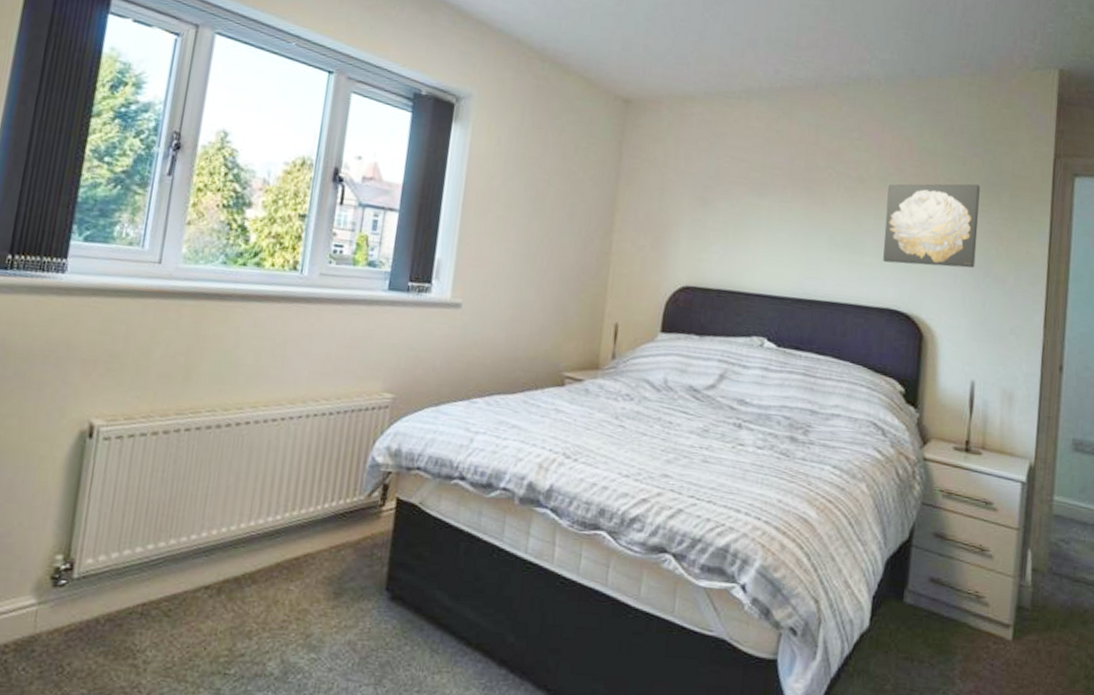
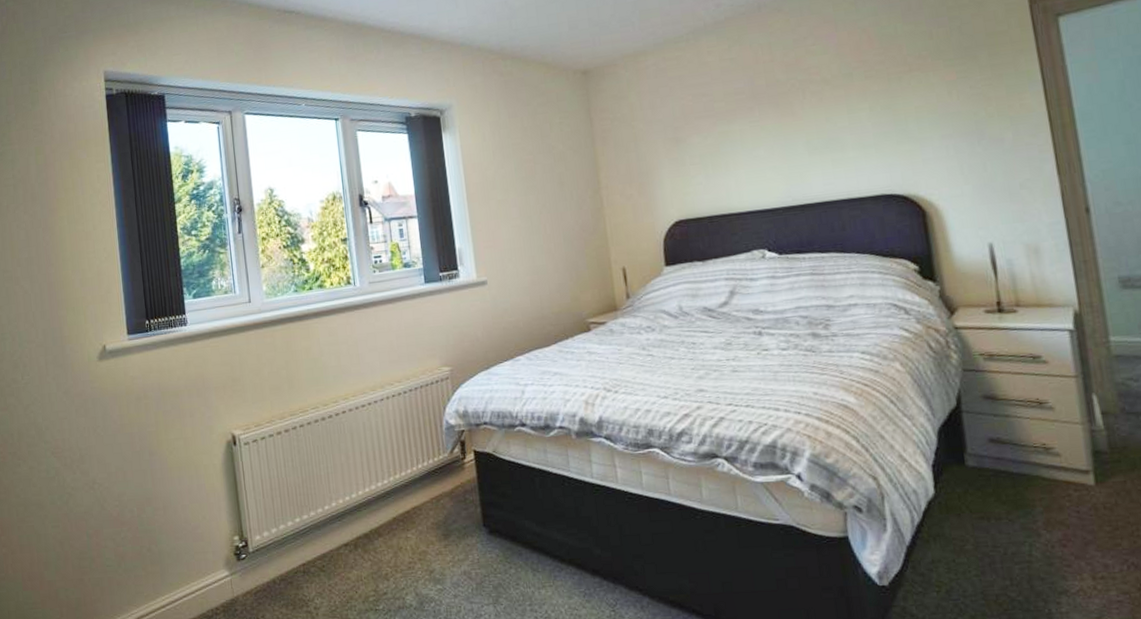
wall art: present [883,184,980,268] -> none [855,53,966,152]

